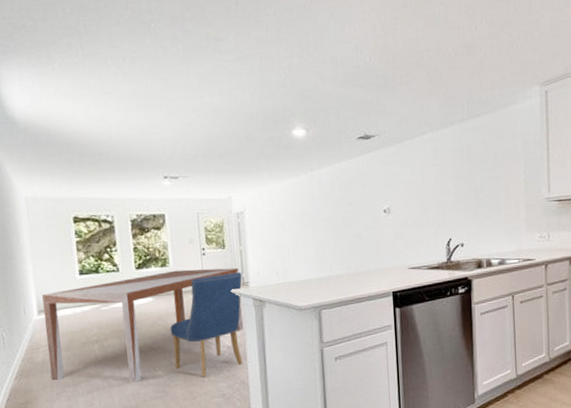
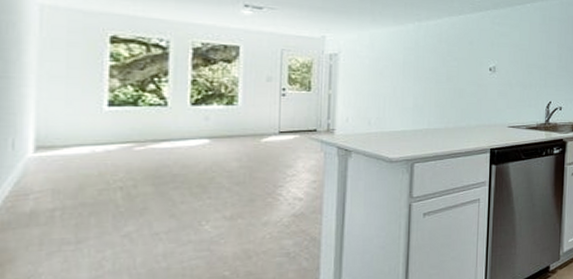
table: present [42,267,244,383] -> none [41,110,325,240]
chair: present [170,272,243,378] -> none [227,118,328,234]

